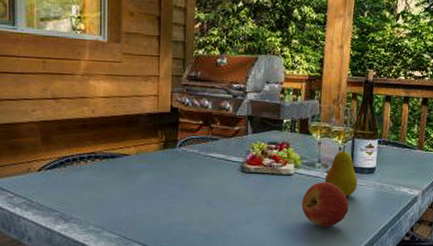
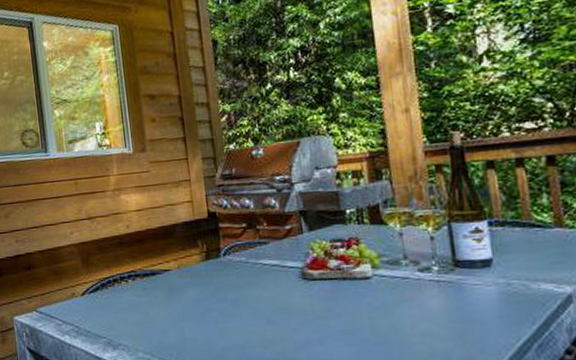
apple: present [301,182,349,227] -> none [390,283,463,345]
fruit: present [325,144,358,196] -> none [418,231,470,301]

